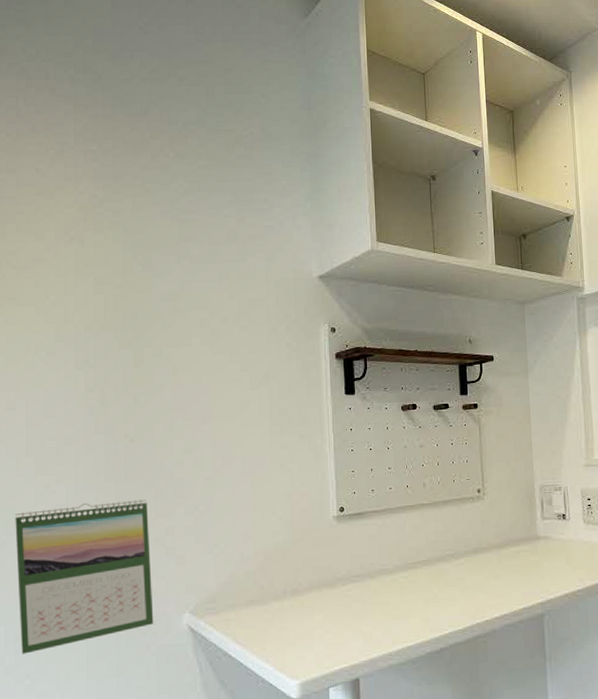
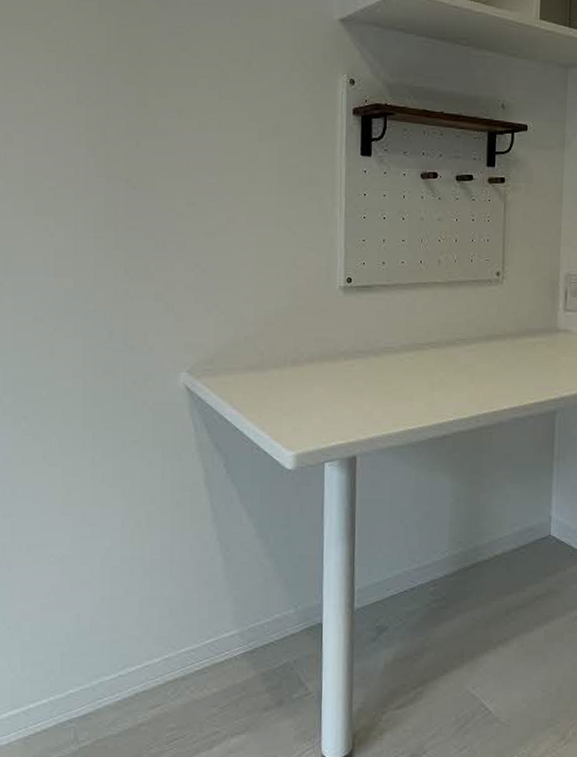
calendar: present [15,499,154,654] -> none [13,248,151,396]

